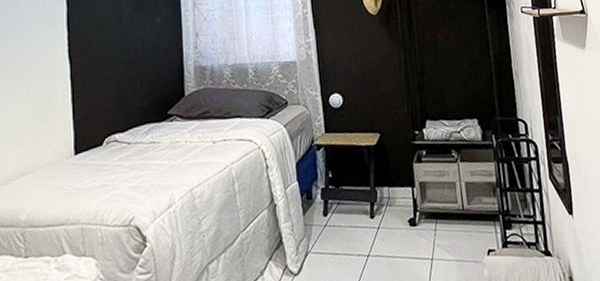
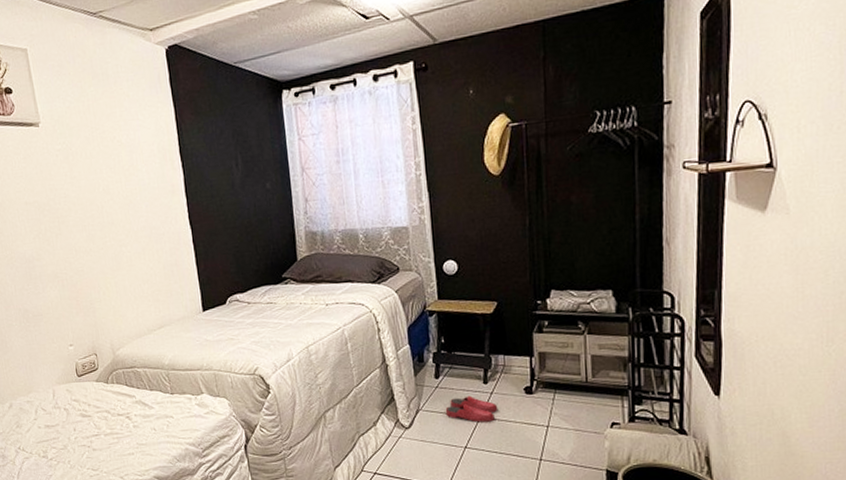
slippers: none [334,232,386,262] -> present [445,395,498,423]

